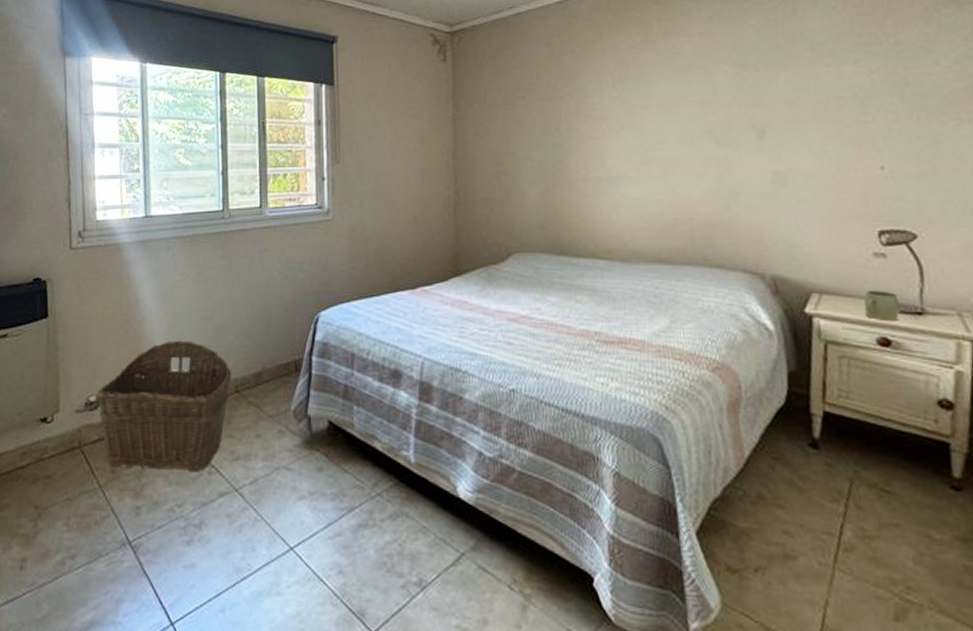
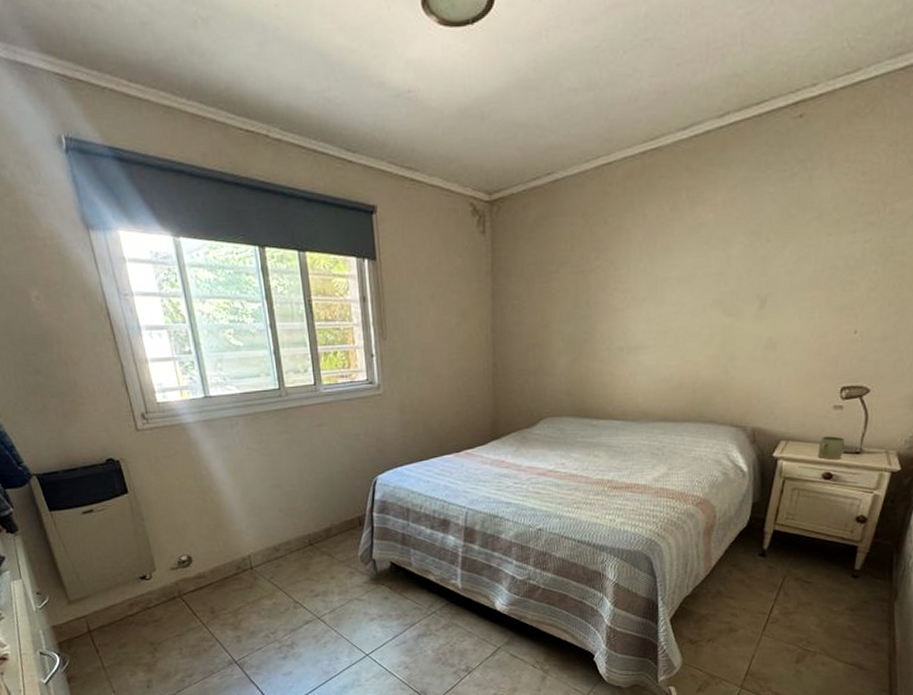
wicker basket: present [96,340,232,472] -> none [186,506,305,608]

